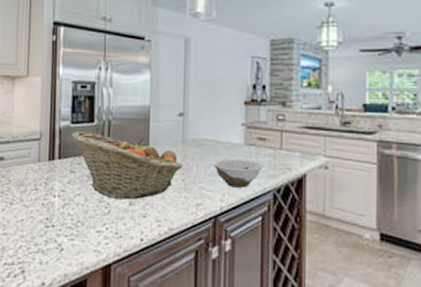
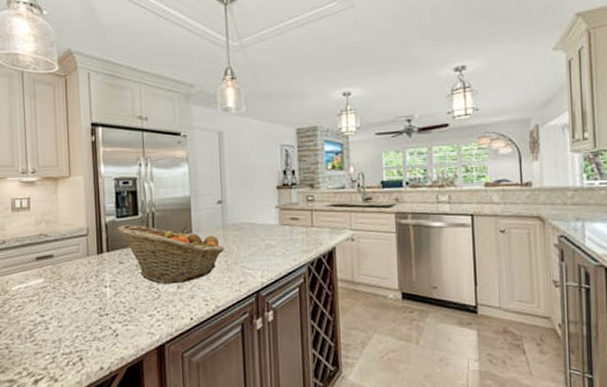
bowl: present [213,158,264,188] -> none [252,238,298,264]

